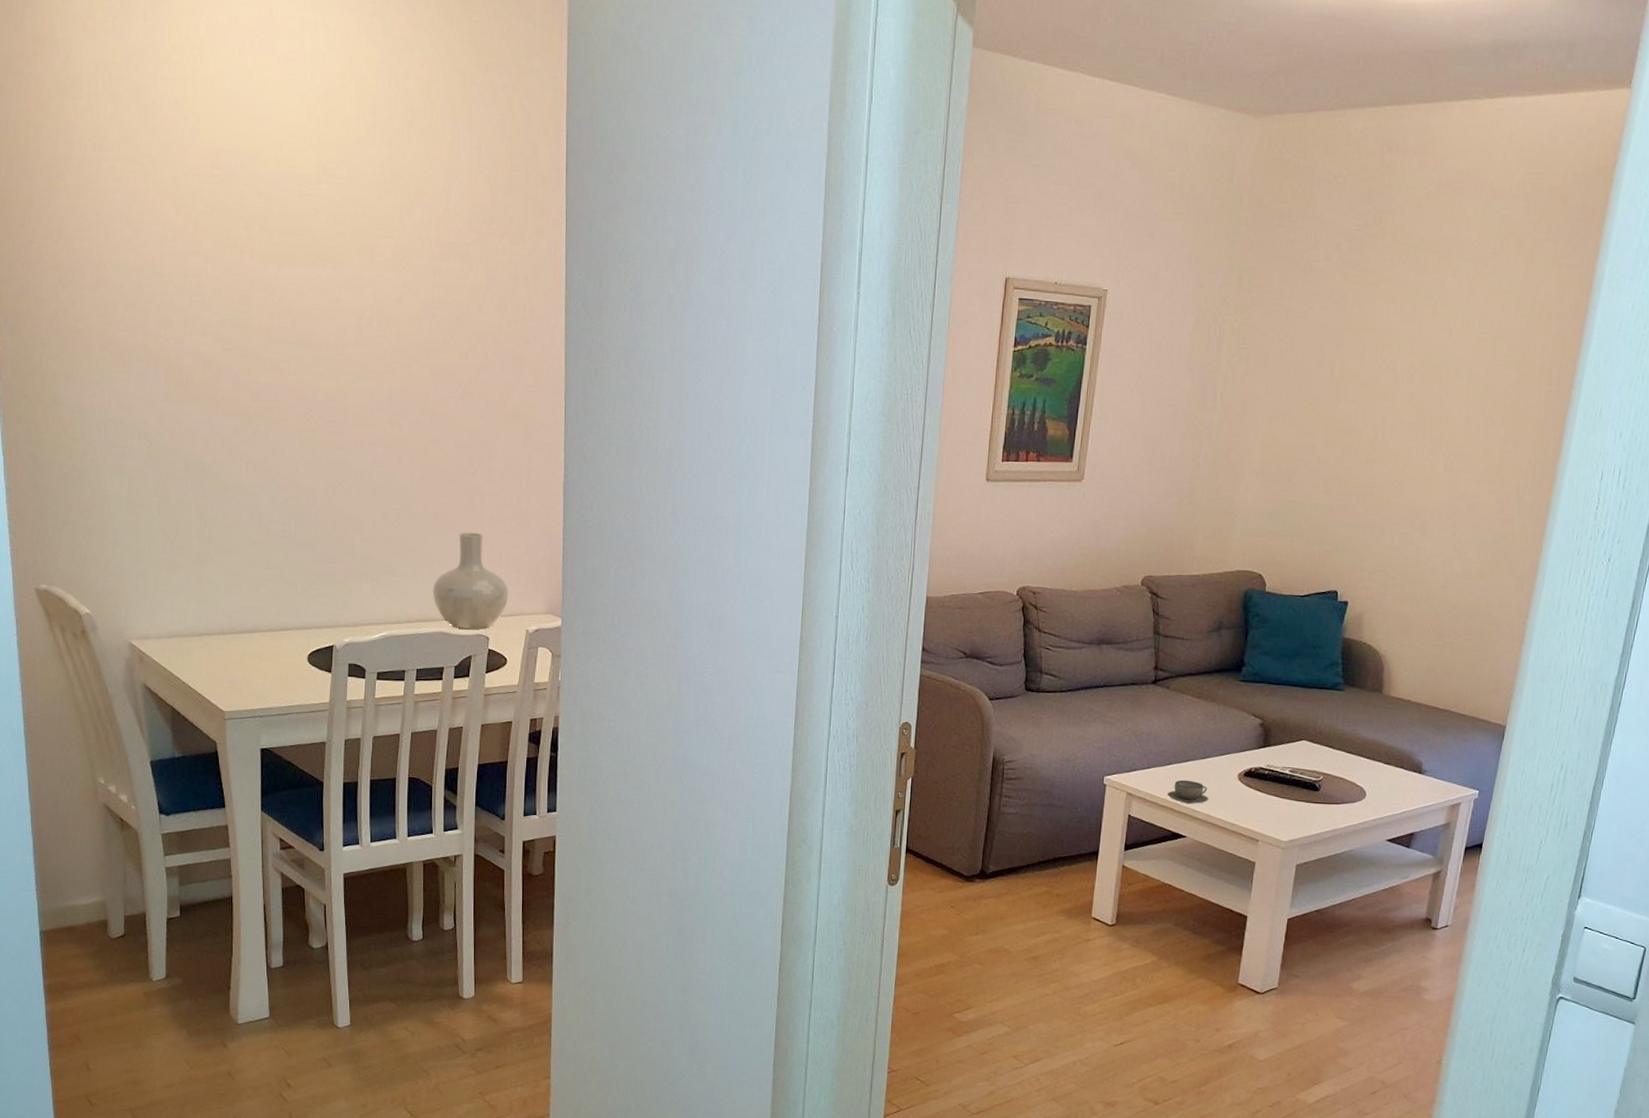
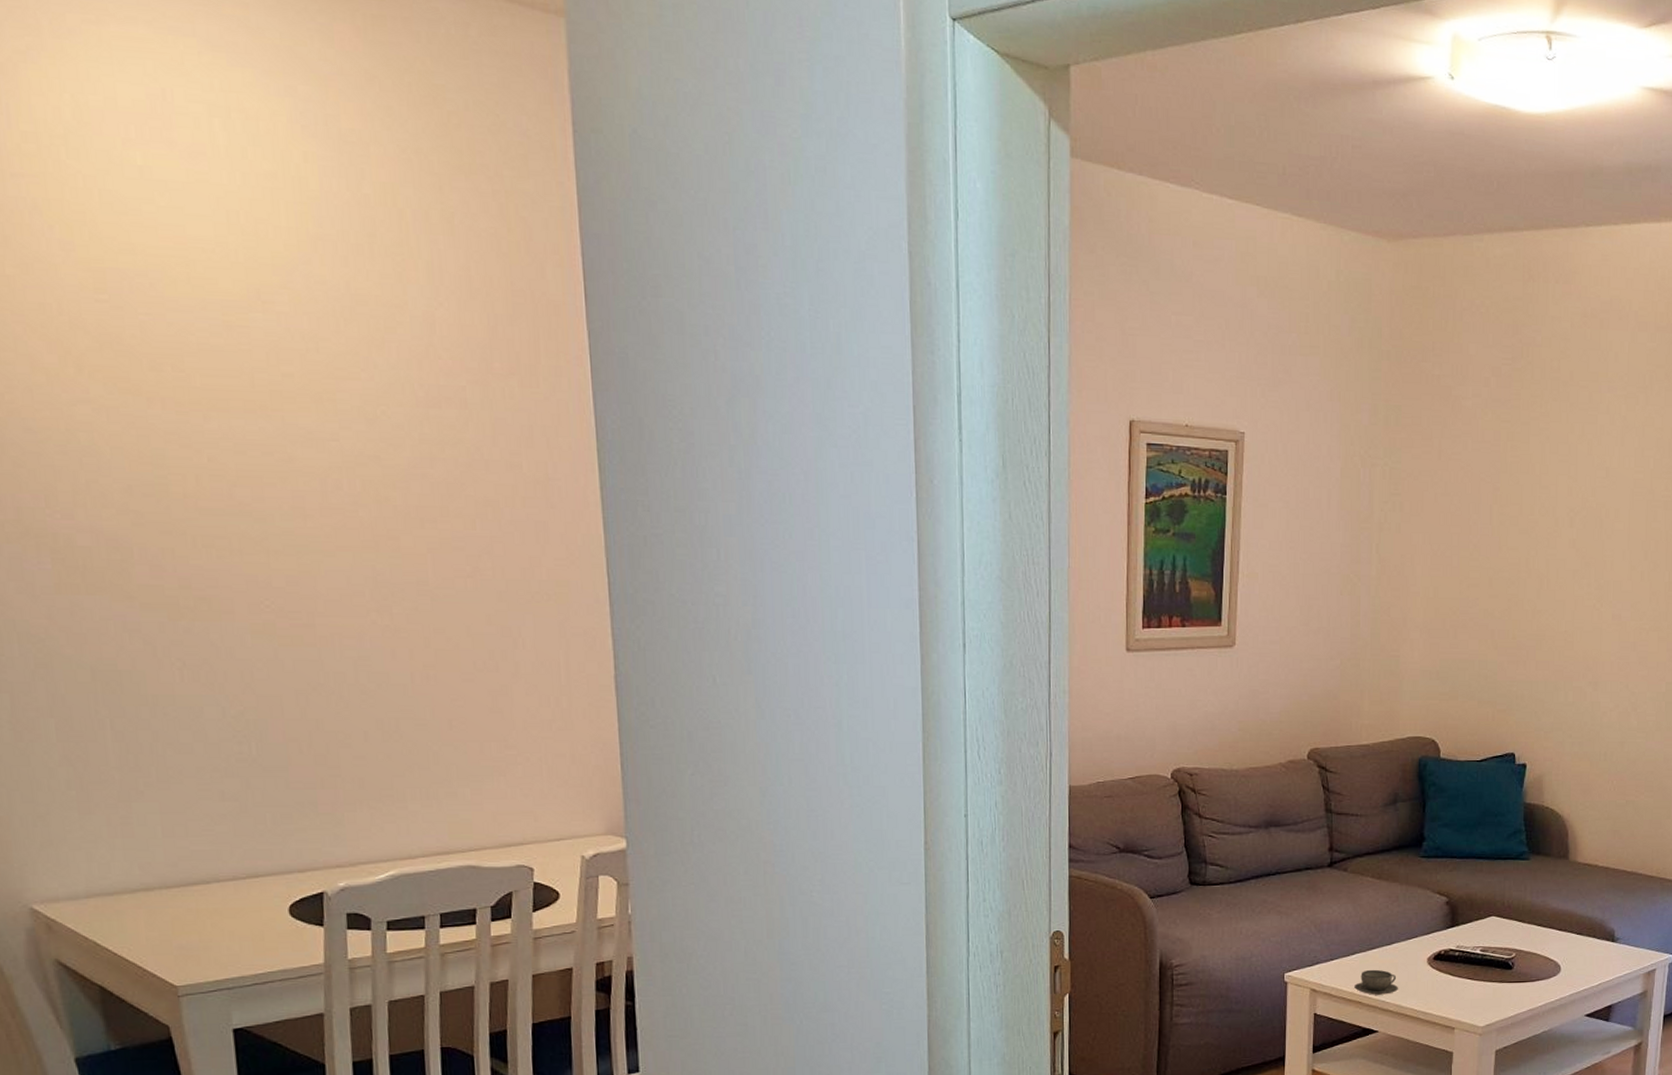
vase: present [432,532,509,629] -> none [452,741,555,860]

